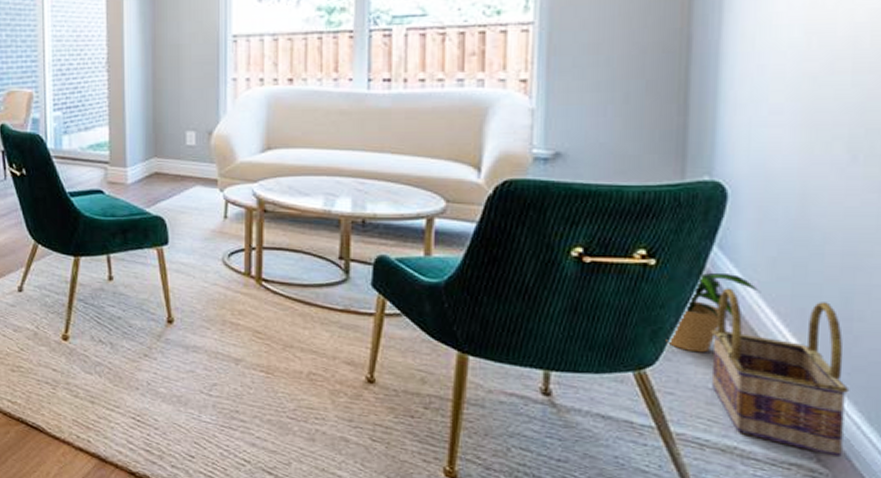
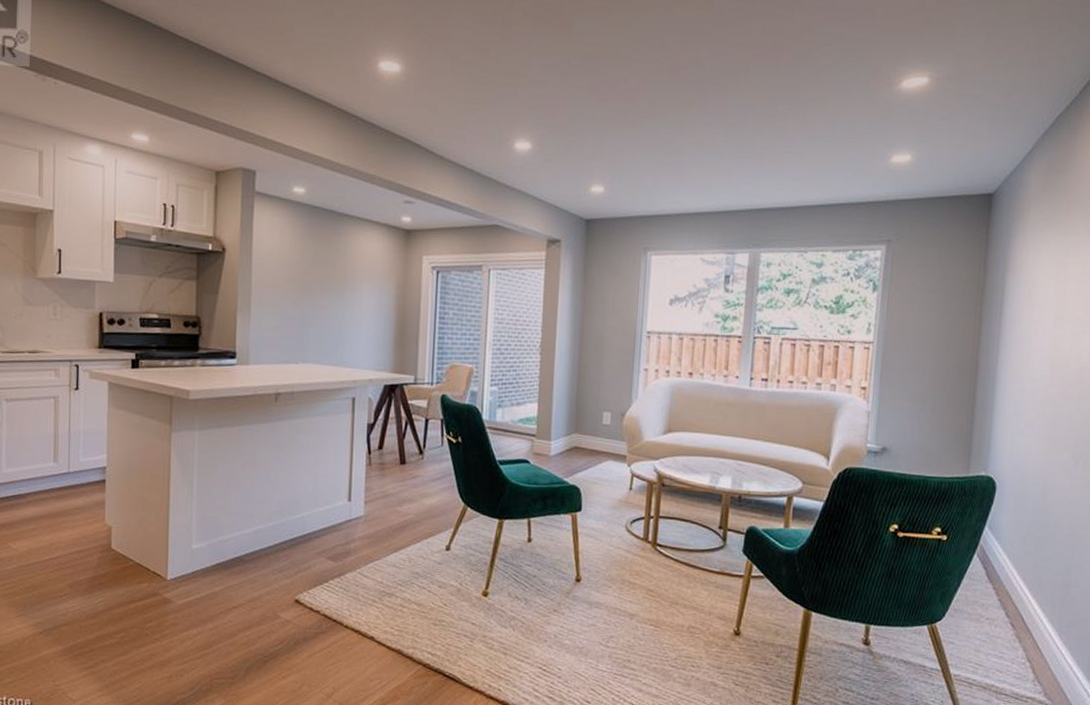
potted plant: present [666,272,761,353] -> none [950,547,1015,611]
basket: present [711,288,850,458] -> none [980,559,1067,692]

